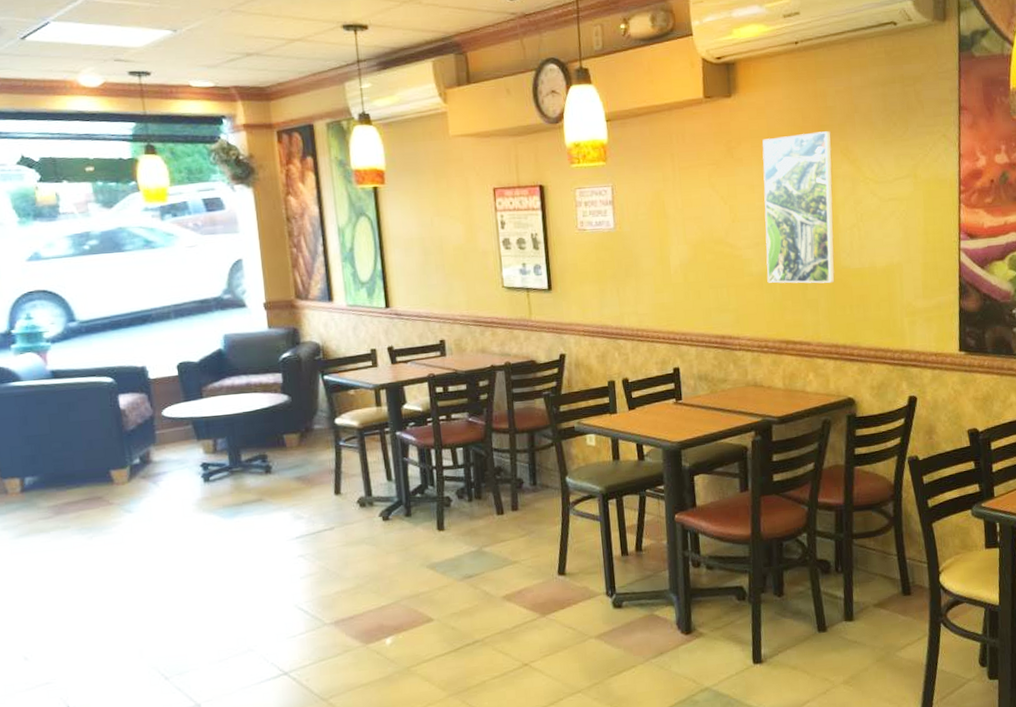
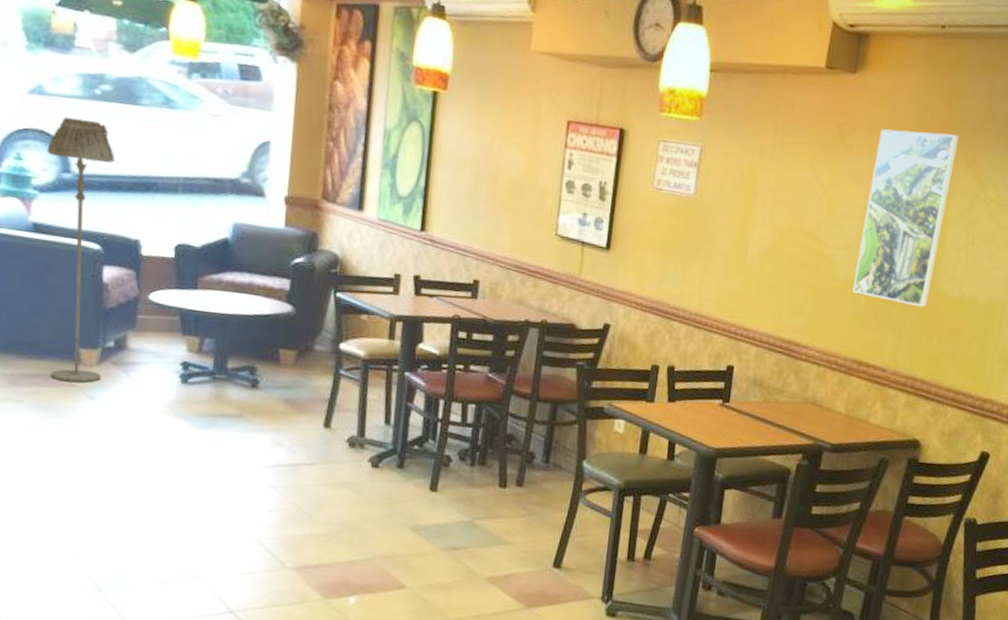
floor lamp: none [51,273,134,502] -> present [47,116,115,383]

